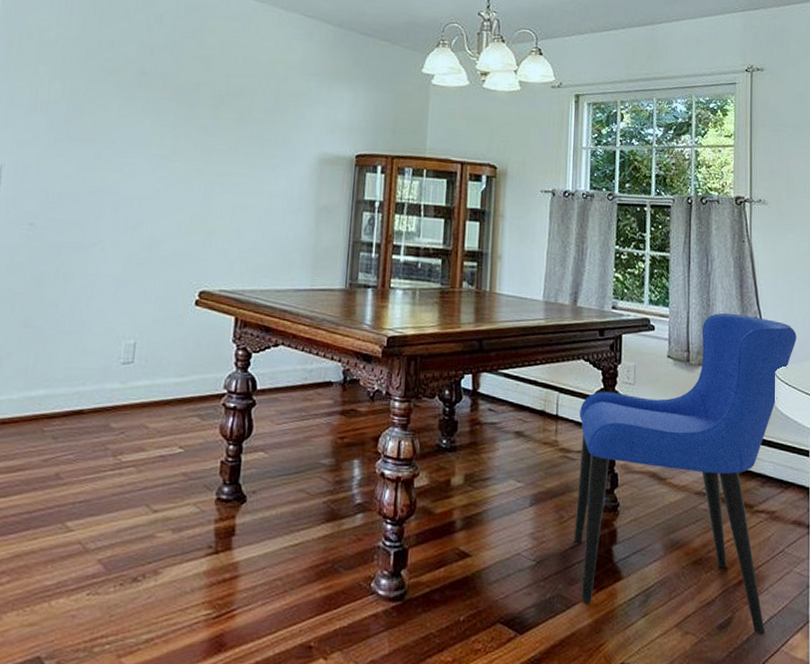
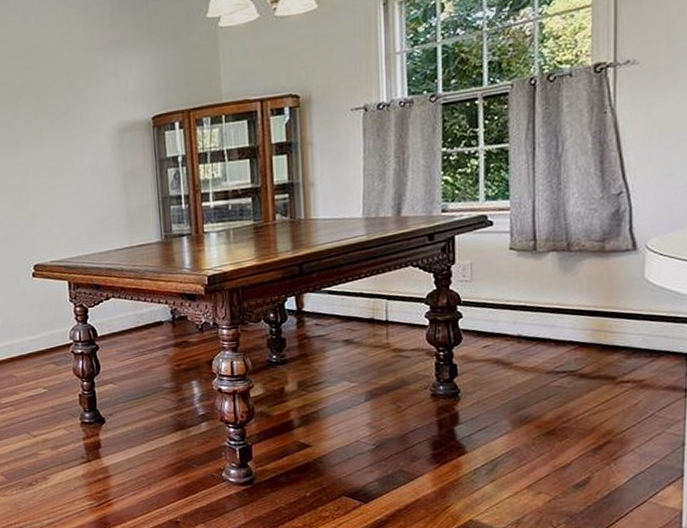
dining chair: present [574,312,797,635] -> none [411,191,676,490]

